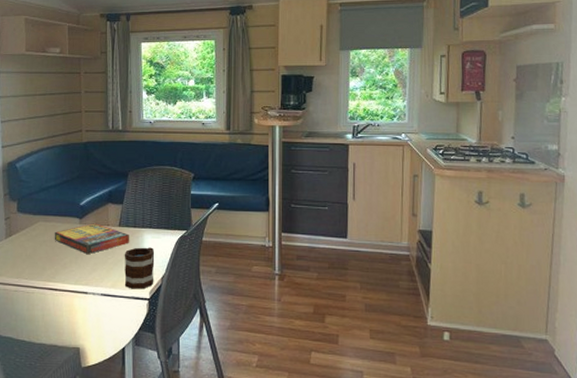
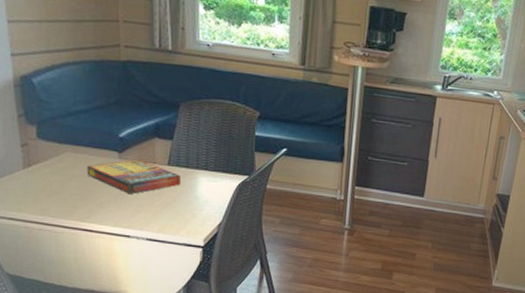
mug: present [124,247,155,289] -> none [174,190,211,236]

